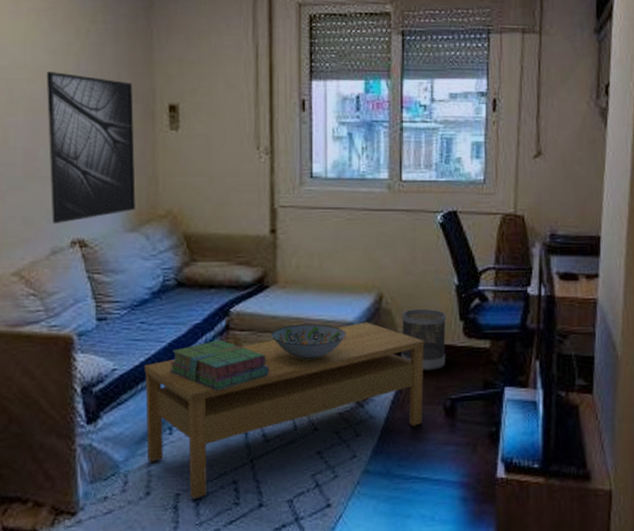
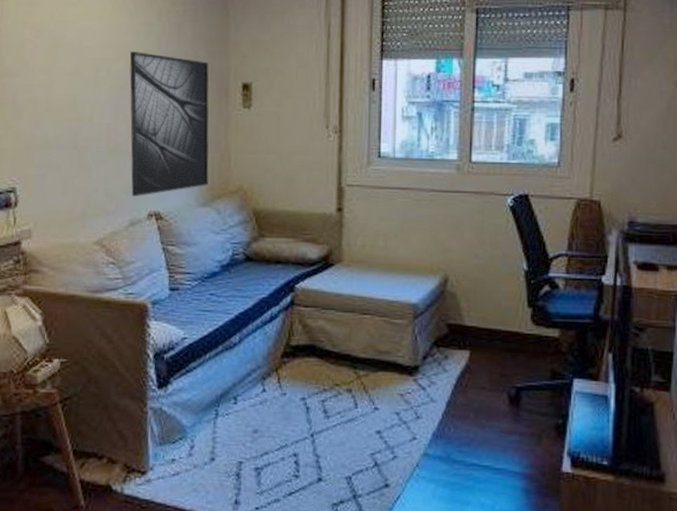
coffee table: present [144,322,425,500] -> none [212,304,491,469]
stack of books: present [170,339,270,391] -> none [236,314,332,364]
decorative bowl: present [271,324,346,359] -> none [334,303,410,339]
wastebasket: present [401,309,447,371] -> none [465,293,514,357]

